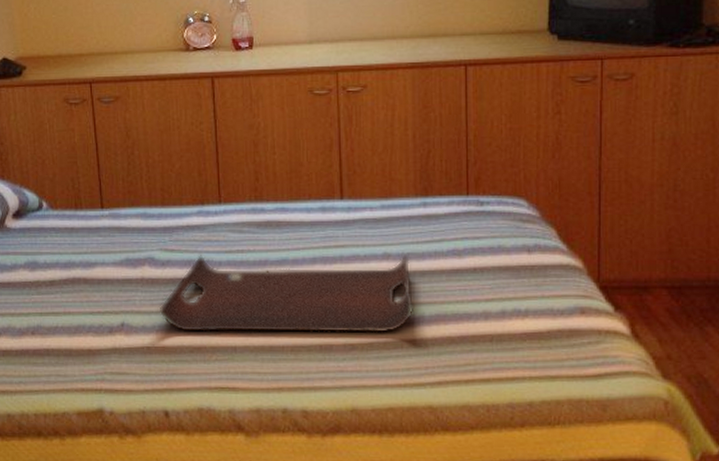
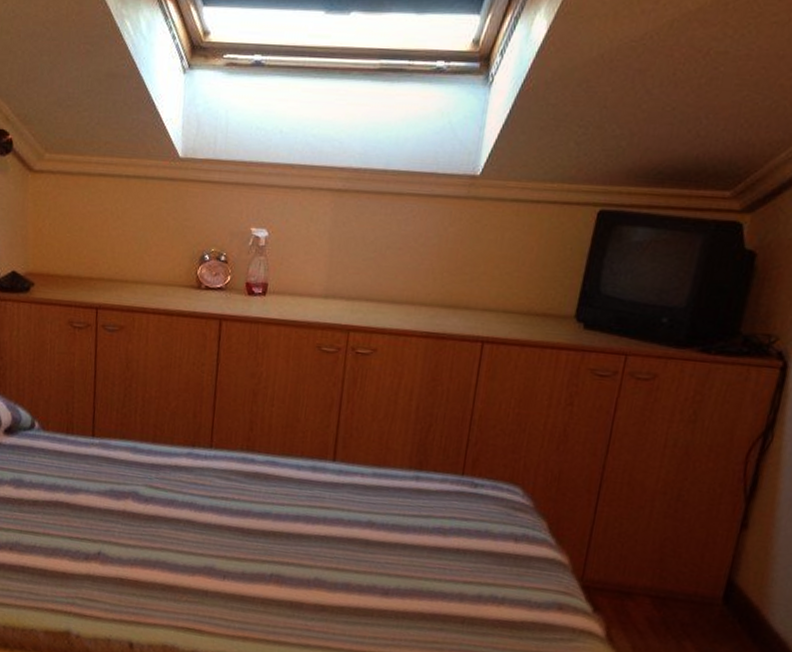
serving tray: present [159,254,415,333] -> none [136,496,394,600]

